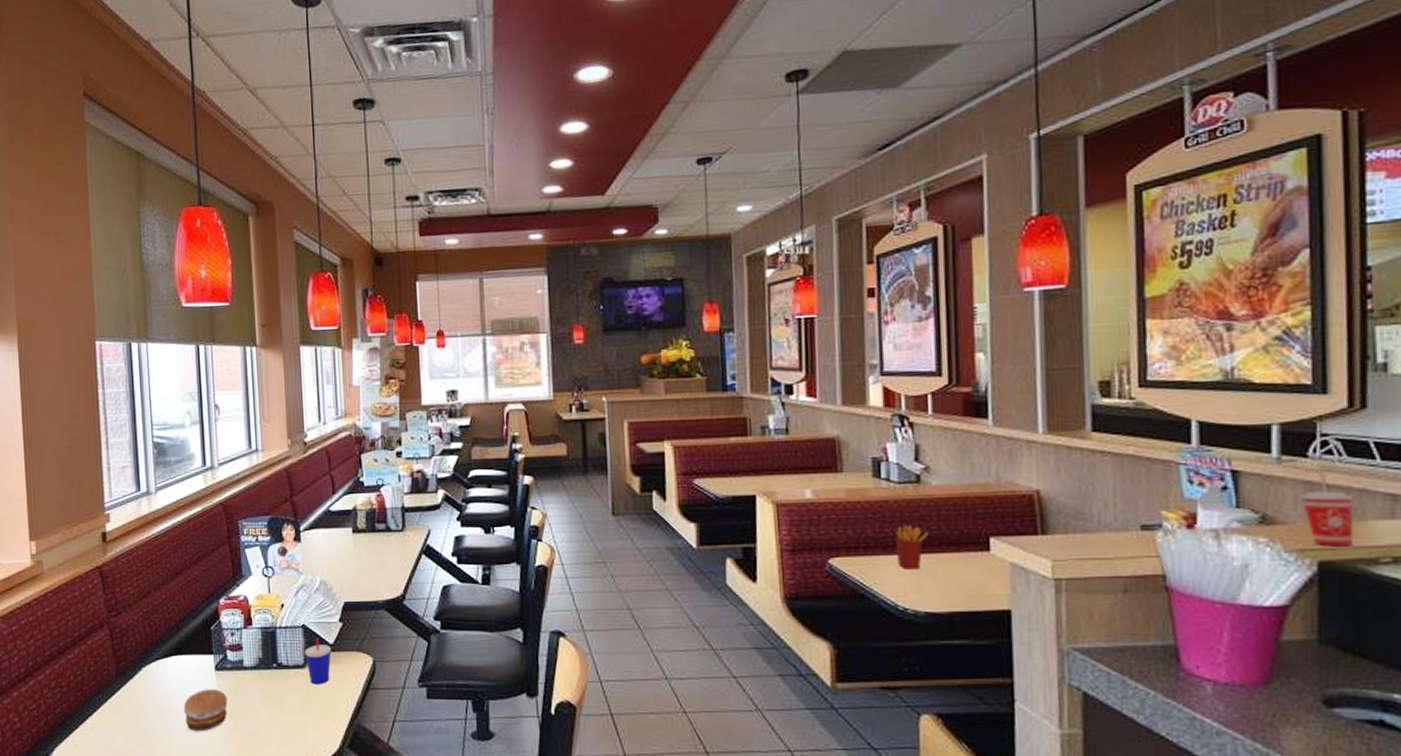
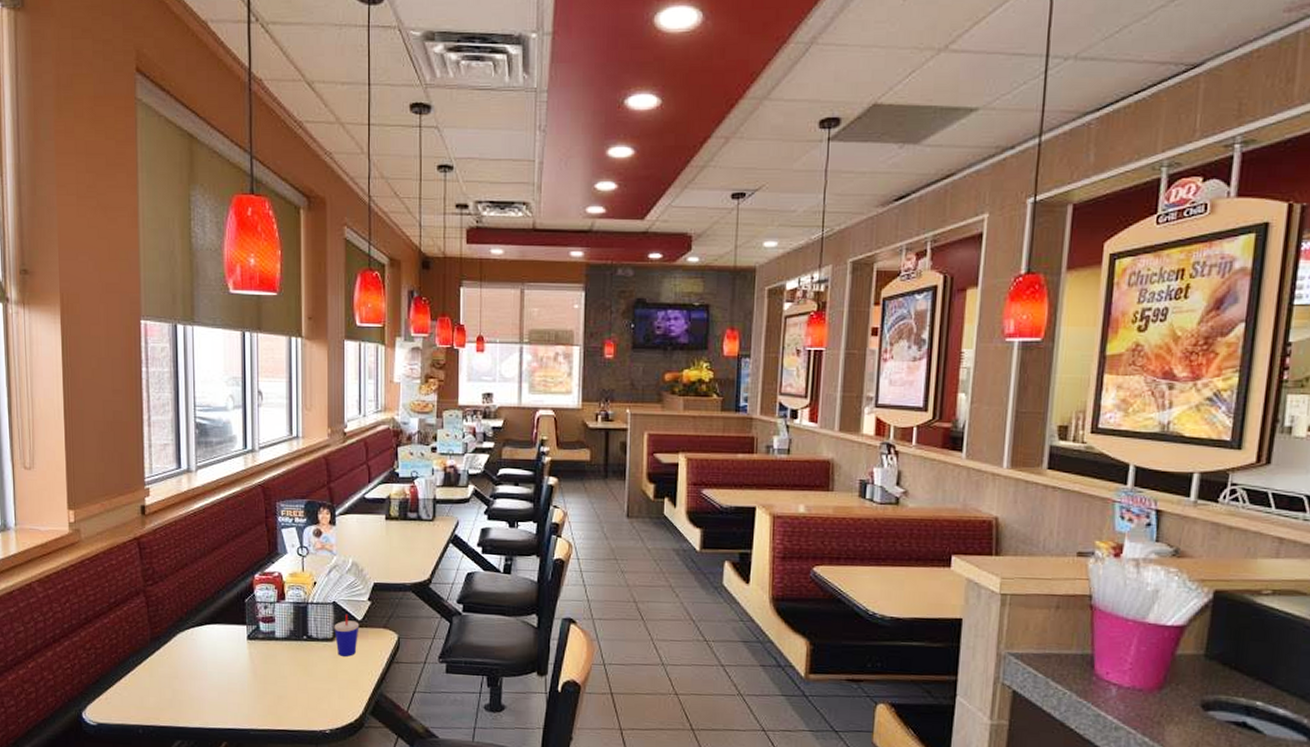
hamburger: present [183,689,228,732] -> none [215,656,258,695]
french fries: present [894,524,928,570] -> none [871,540,900,580]
beverage cup: present [1292,465,1354,547] -> none [1205,508,1250,579]

